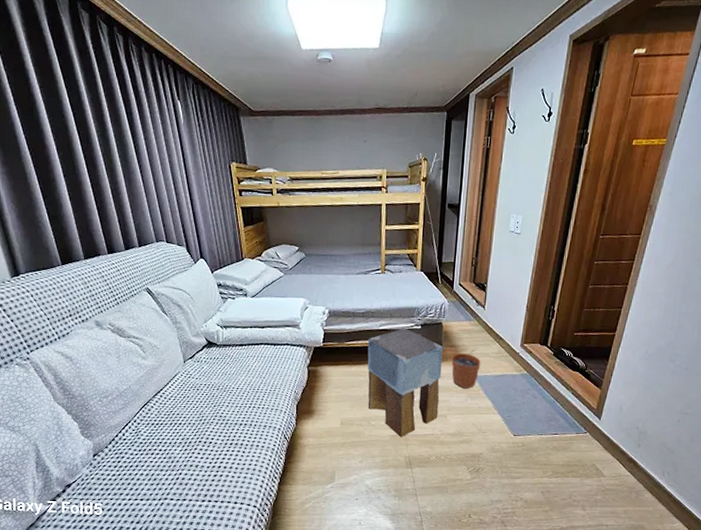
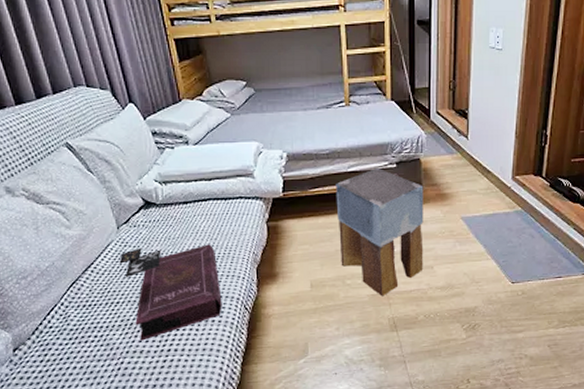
book: none [183,379,266,457] -> present [119,244,222,341]
plant pot: present [451,349,481,388] -> none [434,187,468,233]

